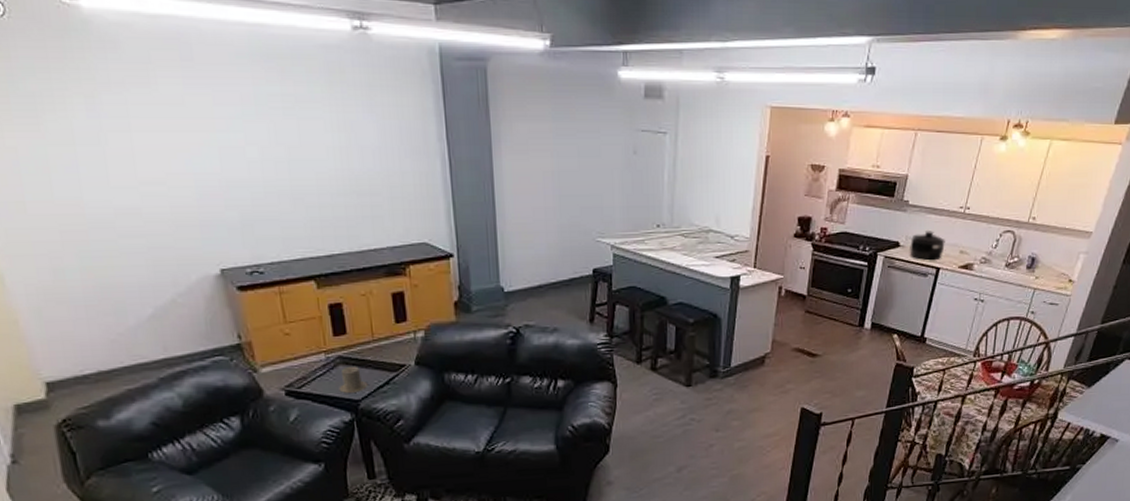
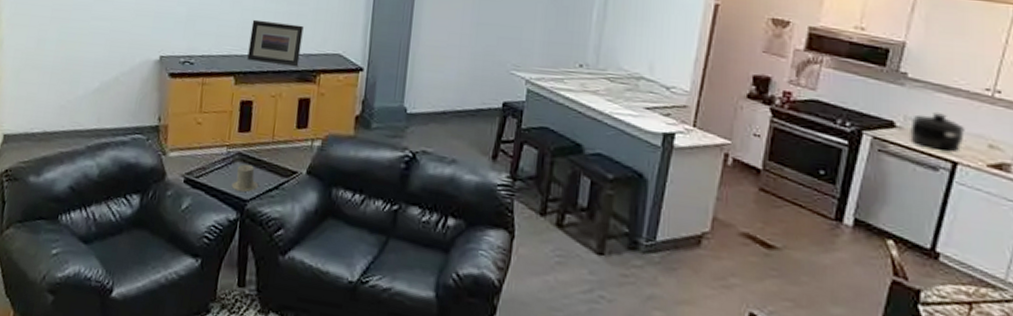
picture frame: none [321,216,384,262] -> present [247,19,304,67]

